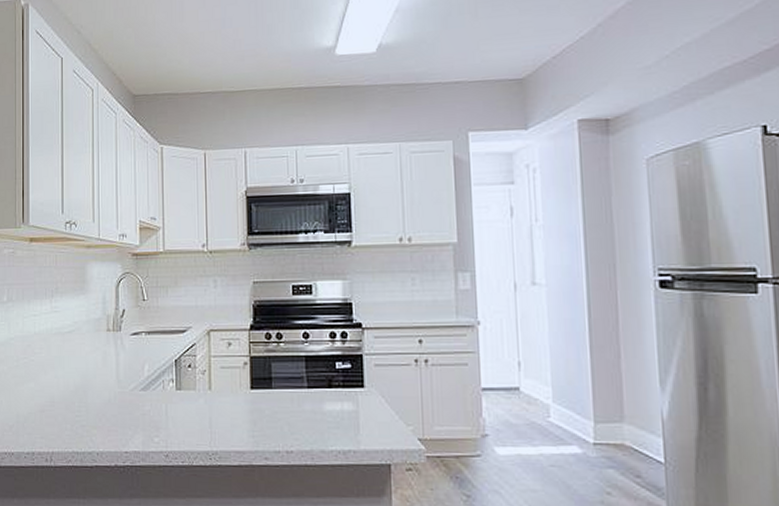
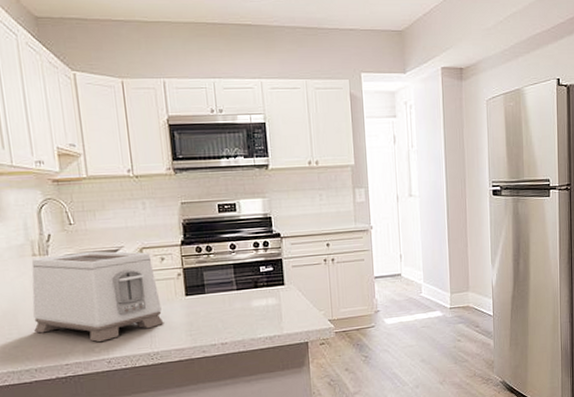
toaster: none [101,330,226,432] -> present [31,251,164,343]

